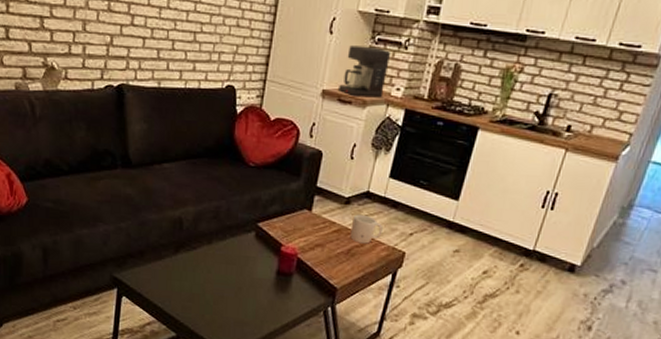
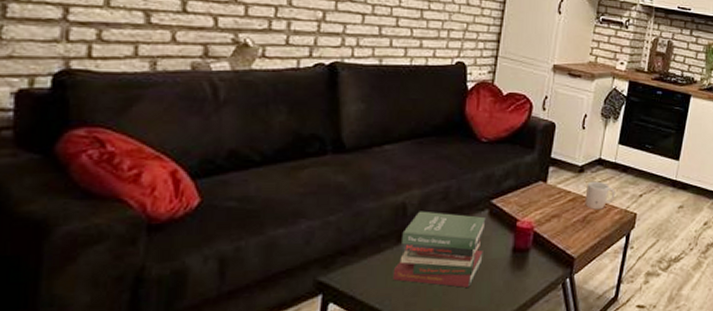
books: none [171,226,252,301] -> present [392,211,486,288]
coffee maker: present [339,45,392,98] -> none [569,24,615,71]

